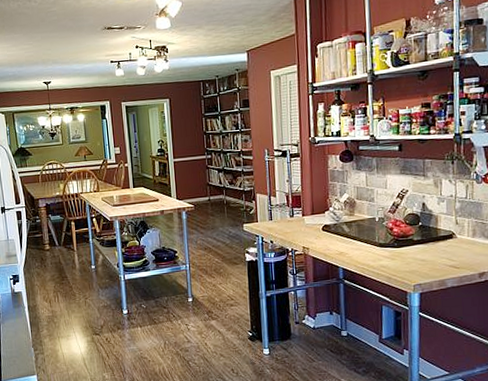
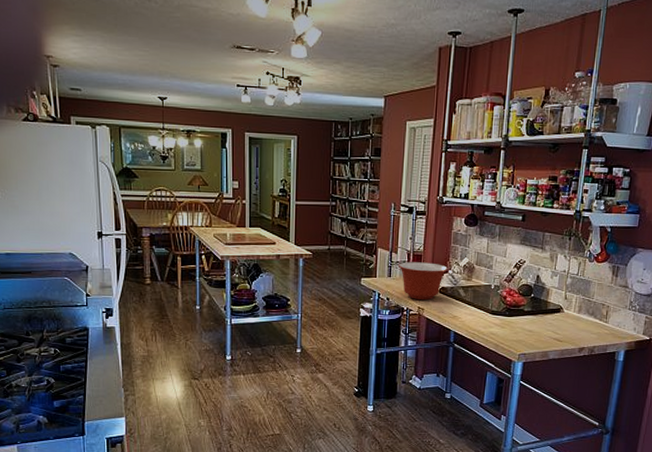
mixing bowl: none [278,202,328,240] -> present [399,262,448,300]

